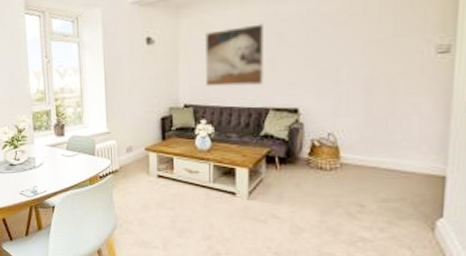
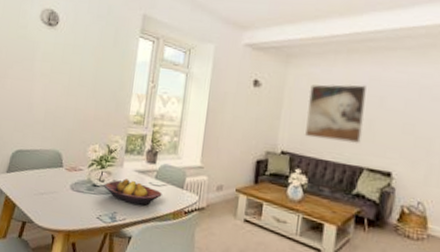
fruit bowl: none [20,154,76,177] -> present [104,178,162,206]

